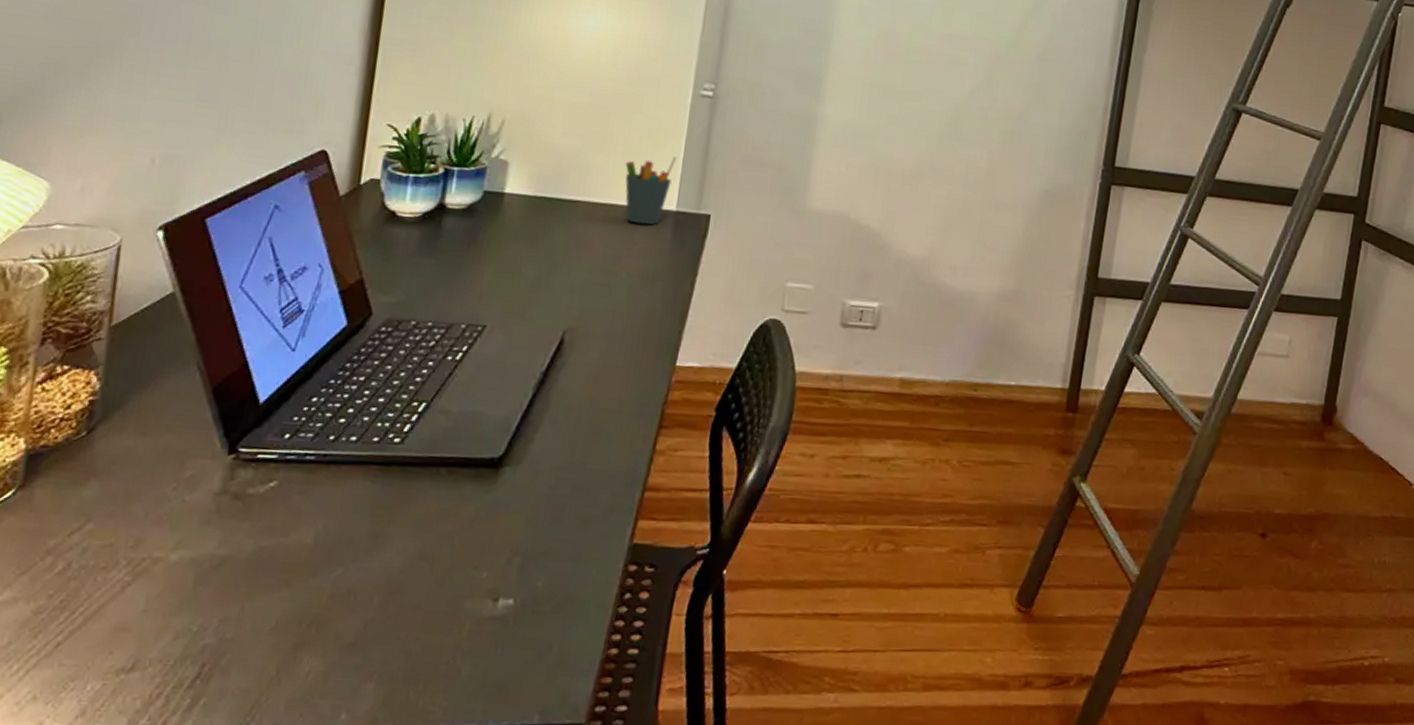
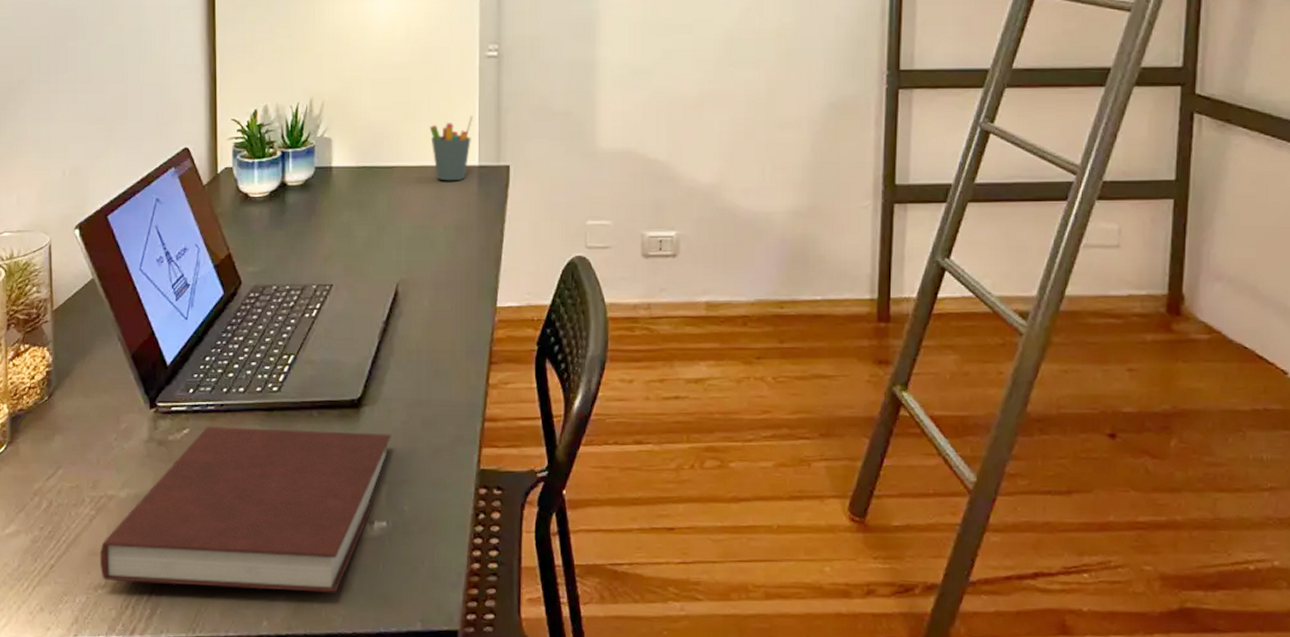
notebook: none [127,479,535,681] -> present [99,426,392,593]

